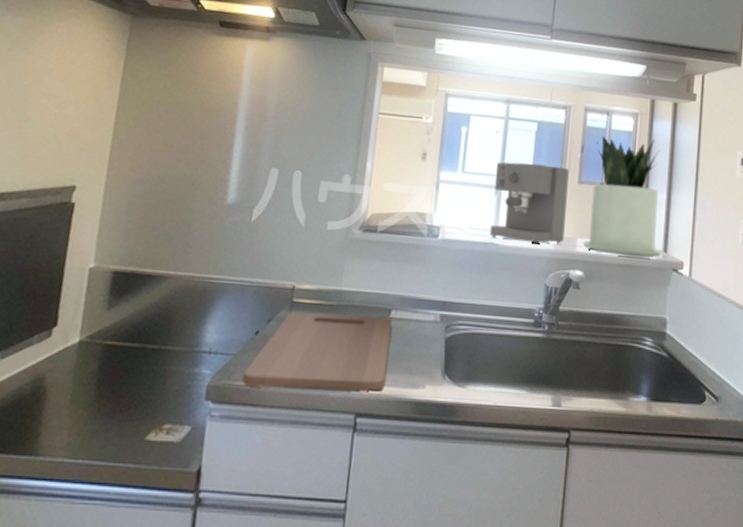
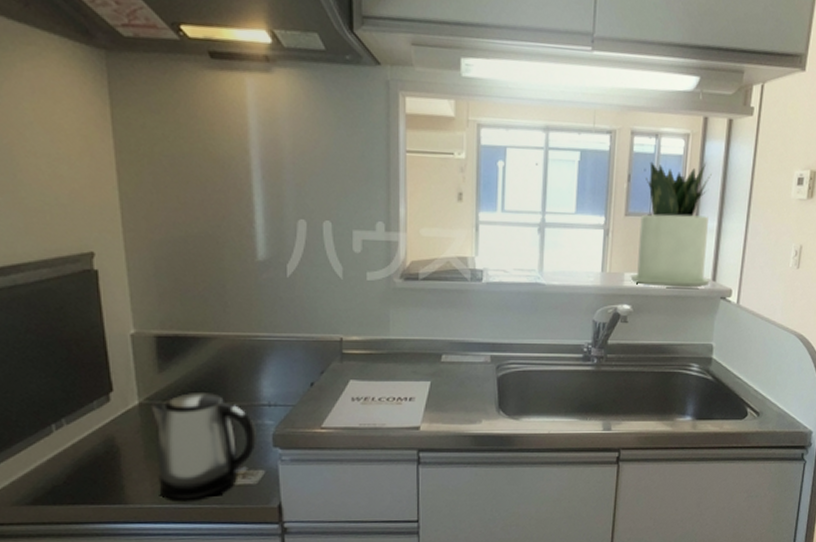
kettle: none [75,332,191,460] -> present [152,391,256,503]
cutting board: present [242,311,393,392] -> none [306,361,444,433]
coffee maker: present [489,162,569,245] -> none [534,197,615,281]

